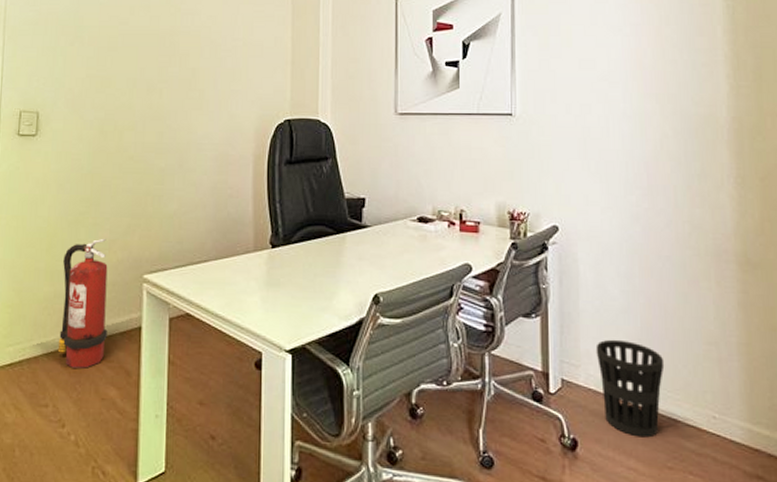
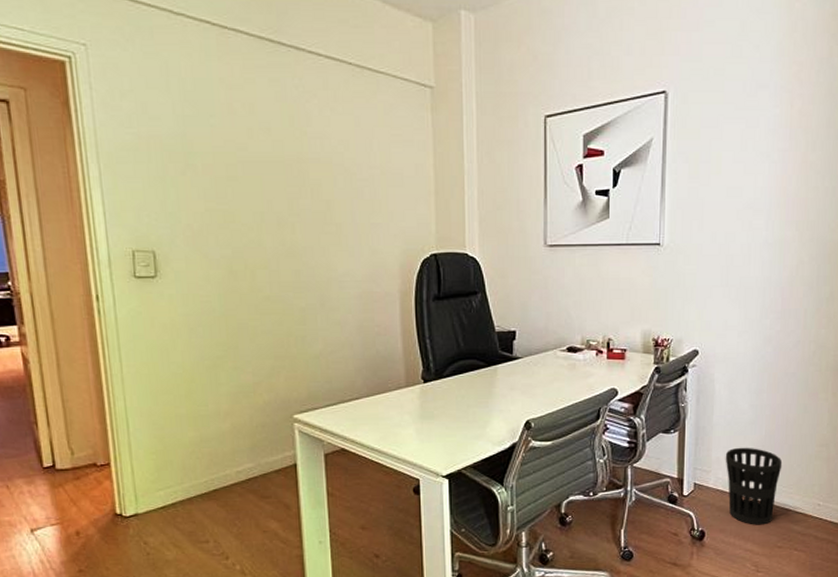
fire extinguisher: present [57,238,108,369] -> none [205,381,262,507]

